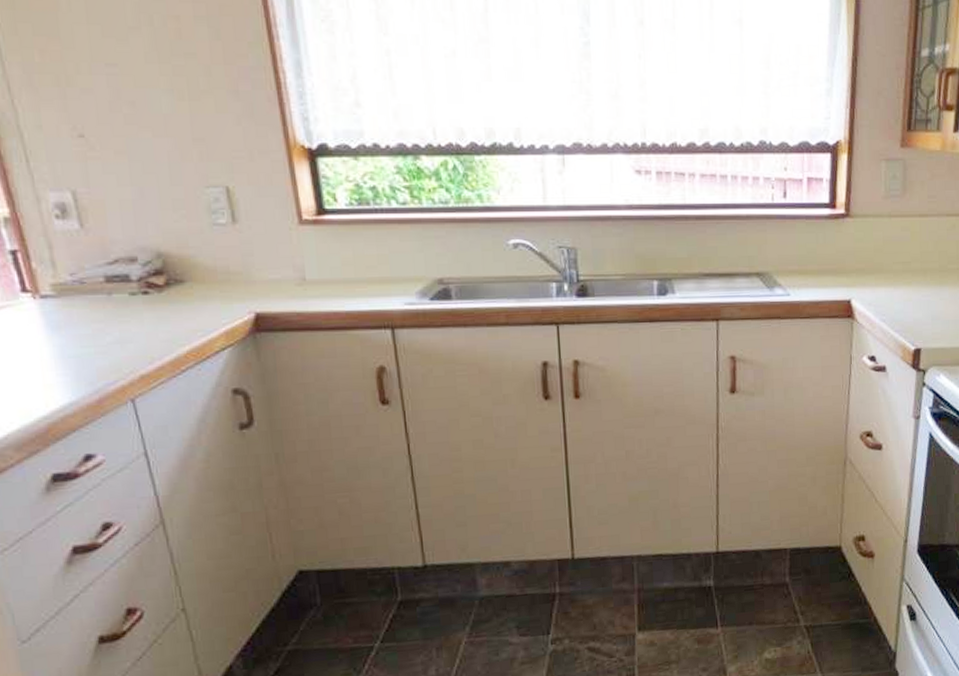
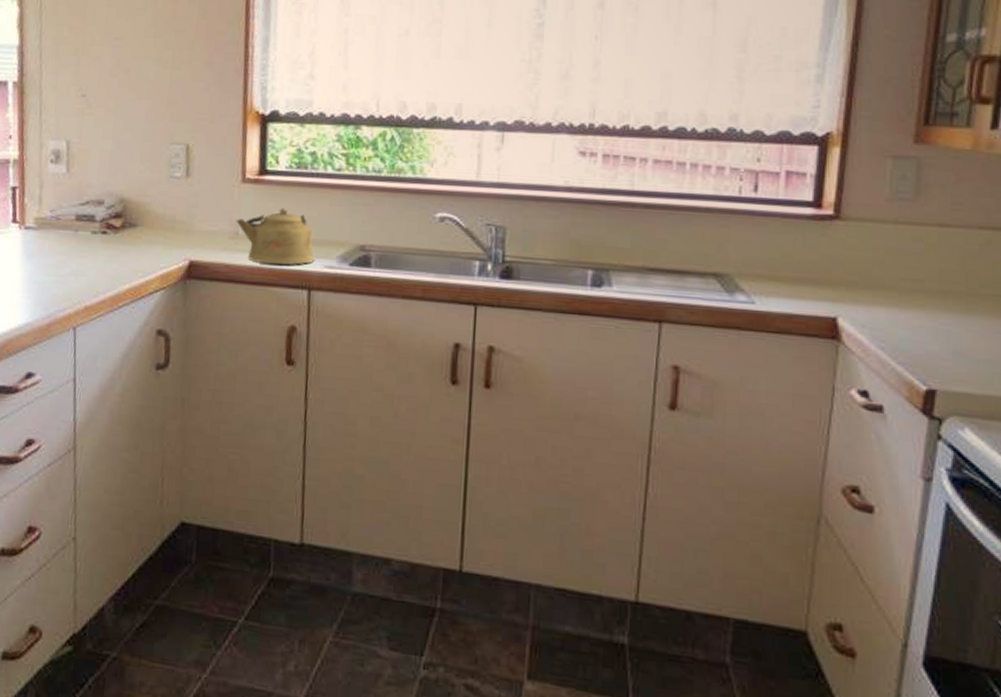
kettle: none [300,247,394,308] -> present [236,207,315,265]

